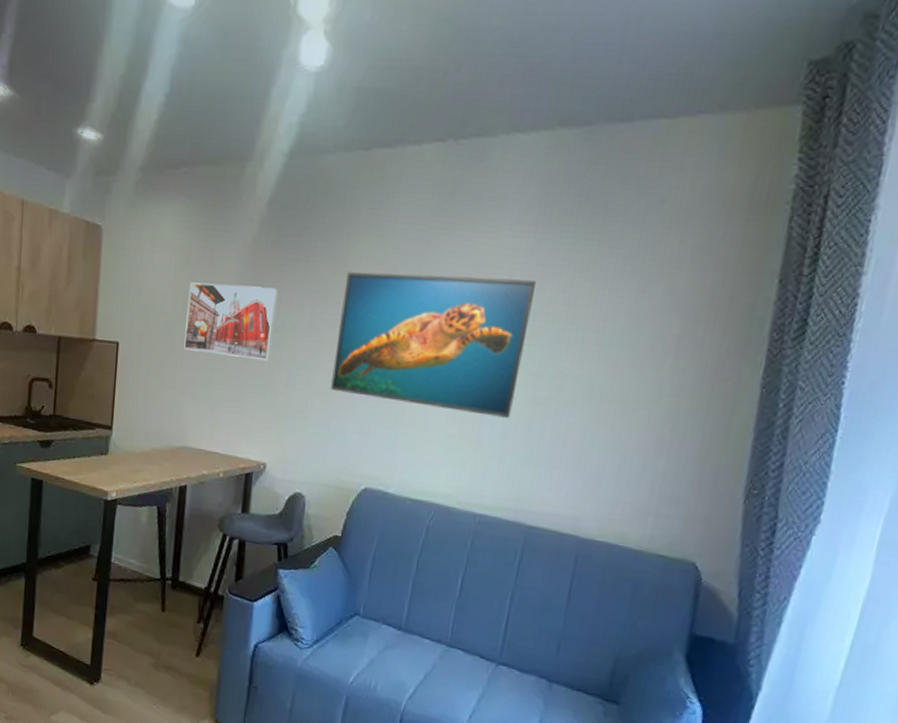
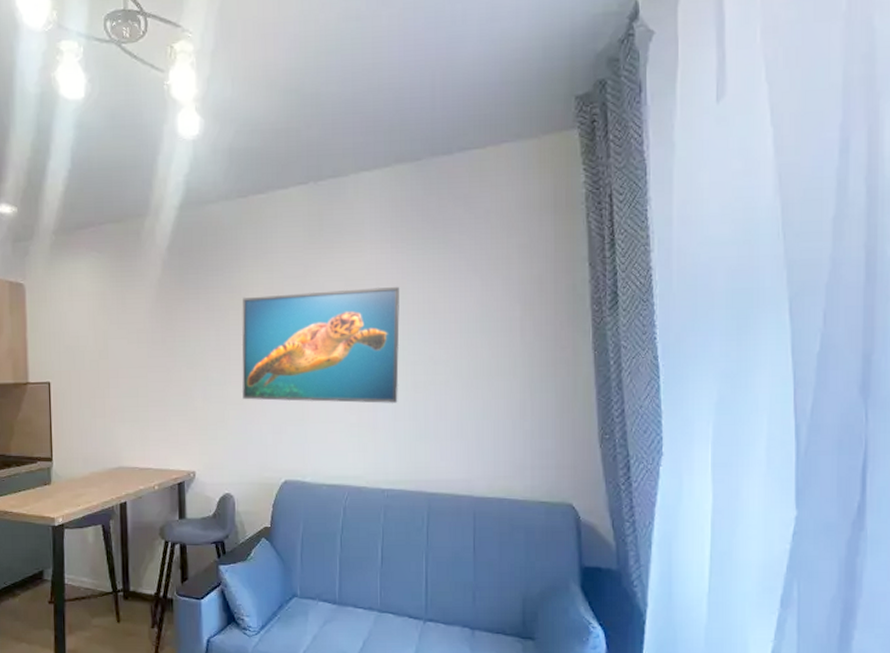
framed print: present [184,282,279,361] -> none [107,319,187,382]

